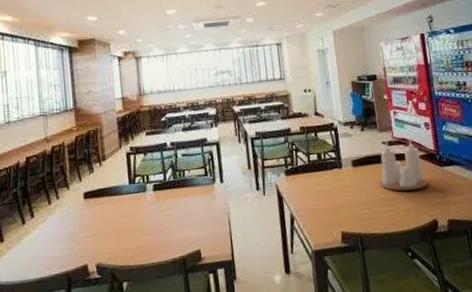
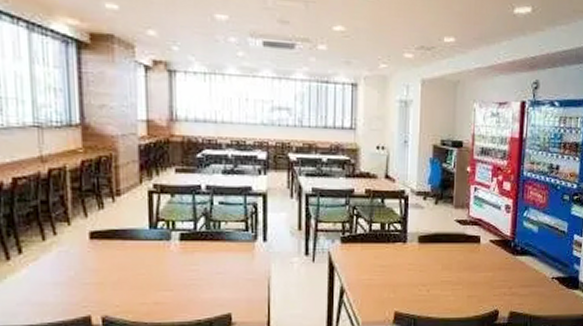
condiment set: present [380,137,429,191] -> none [445,218,497,276]

